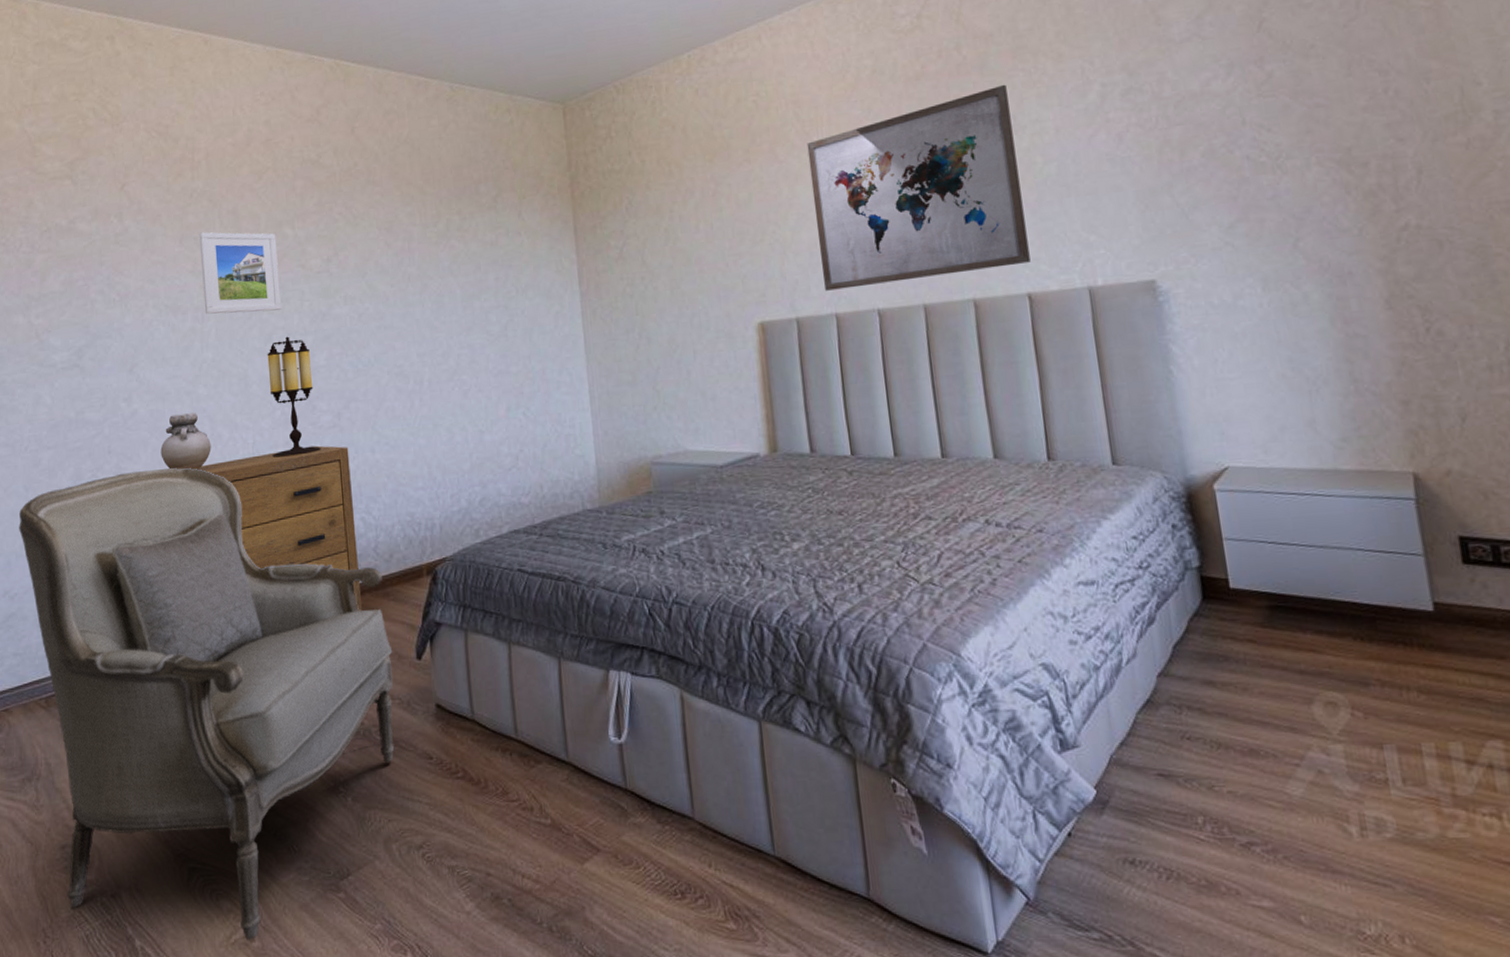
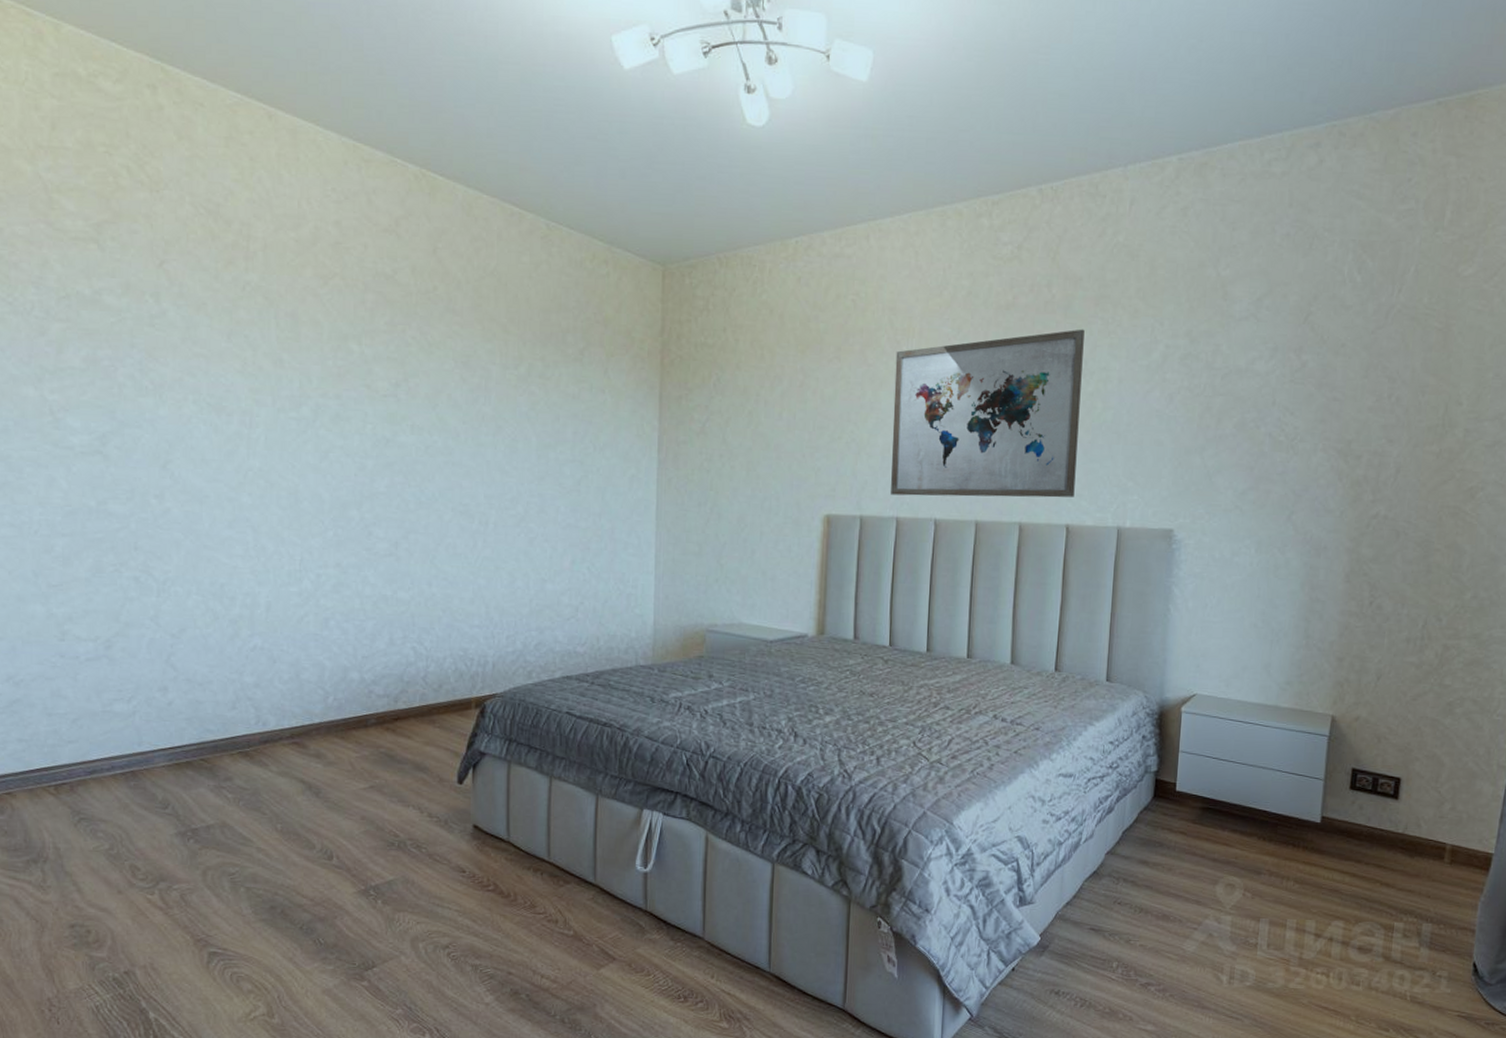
armchair: present [19,467,395,941] -> none [26,572,434,1018]
vase: present [160,413,211,470] -> none [195,519,254,579]
dresser: present [198,445,363,612] -> none [238,571,407,735]
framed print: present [199,232,282,315] -> none [251,331,342,429]
table lamp: present [267,336,321,458] -> none [321,457,375,579]

